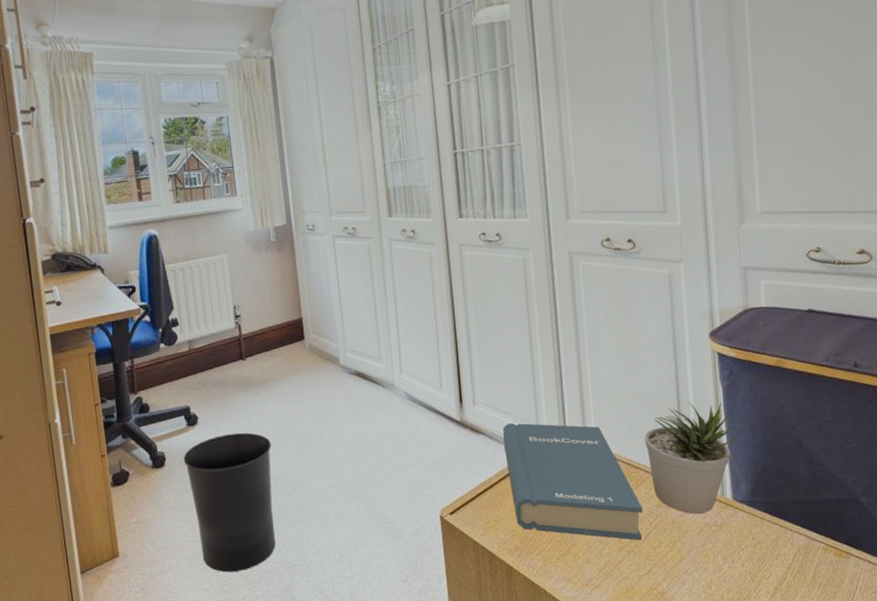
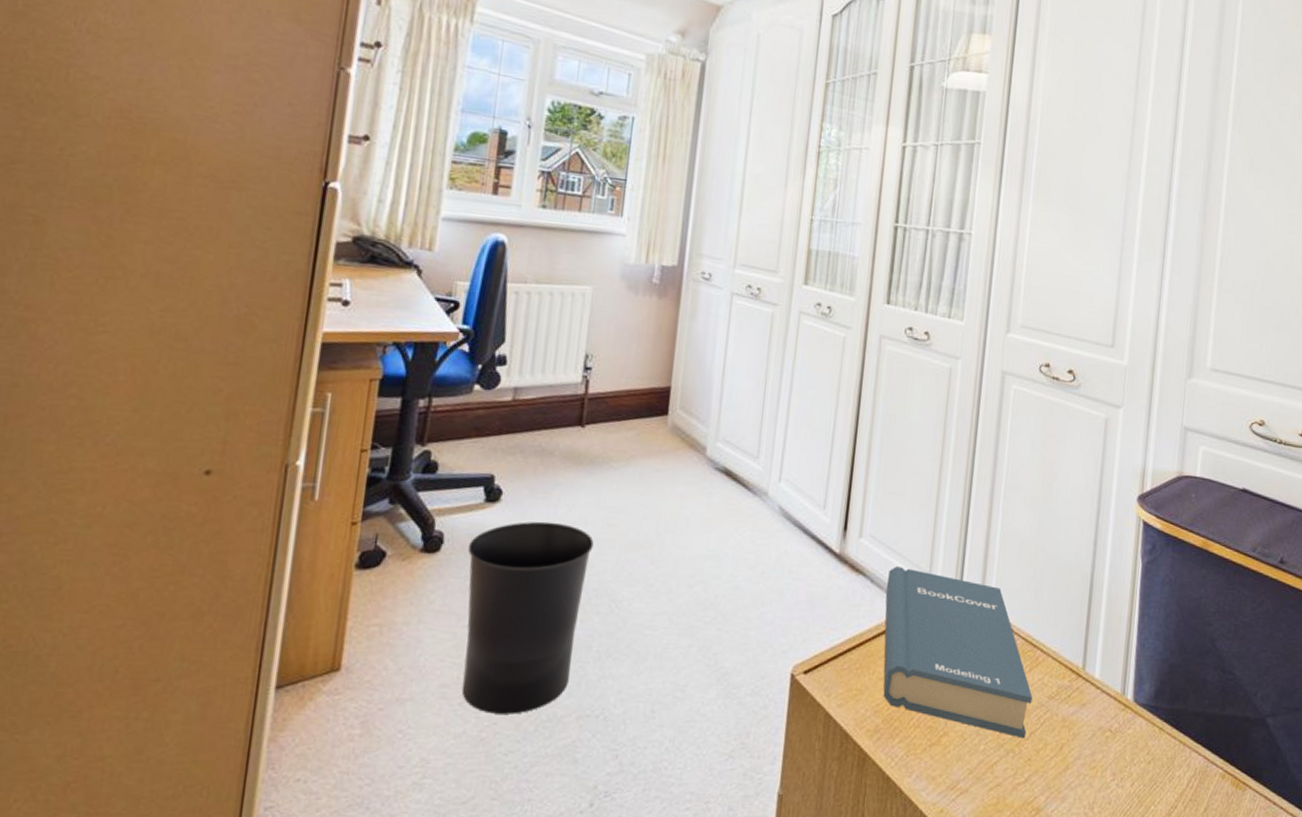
potted plant: present [644,401,737,515] -> none [1048,573,1147,715]

